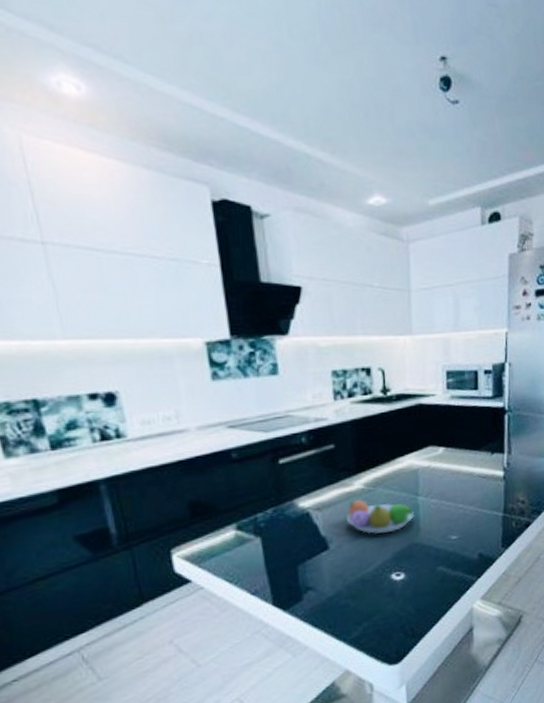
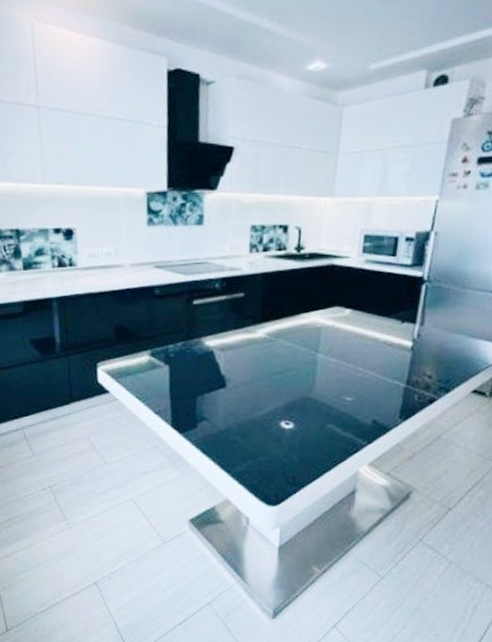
fruit bowl: present [347,498,414,534] -> none [246,346,311,382]

